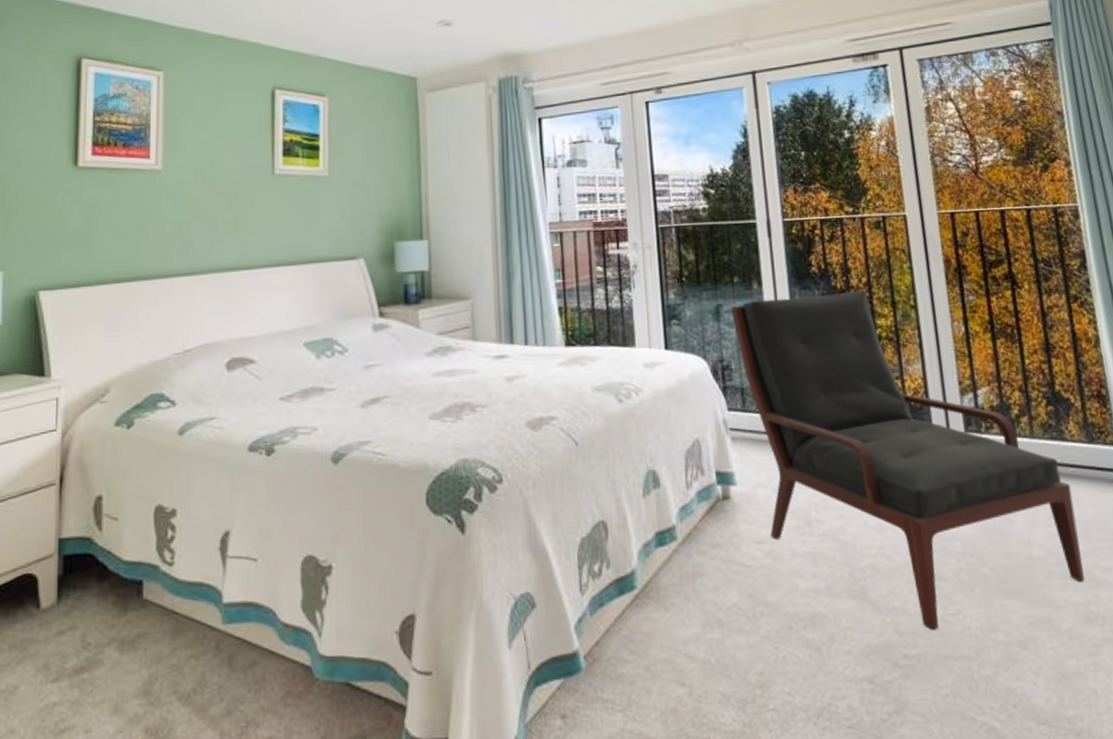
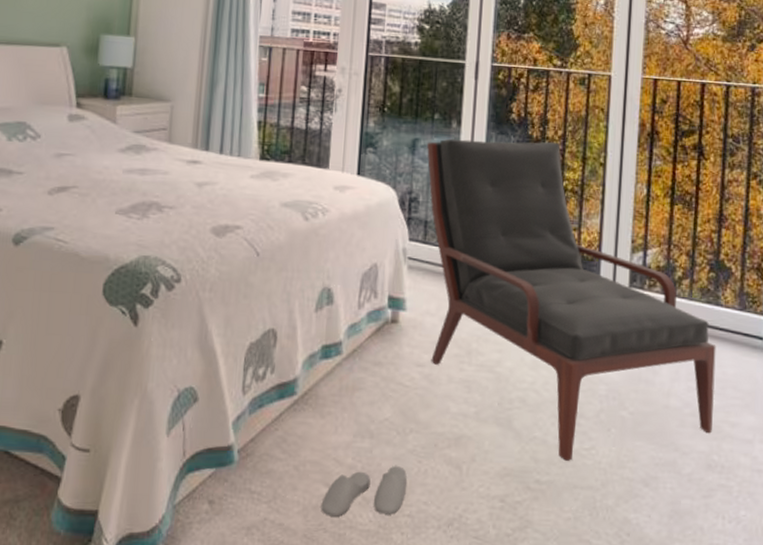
slippers: none [679,655,767,719] -> present [321,466,408,517]

